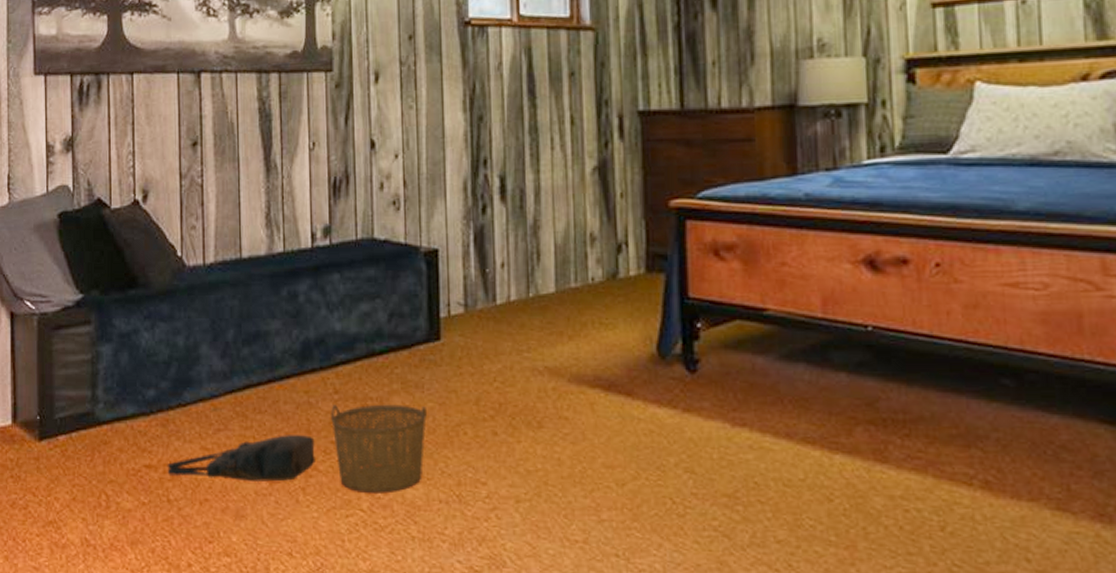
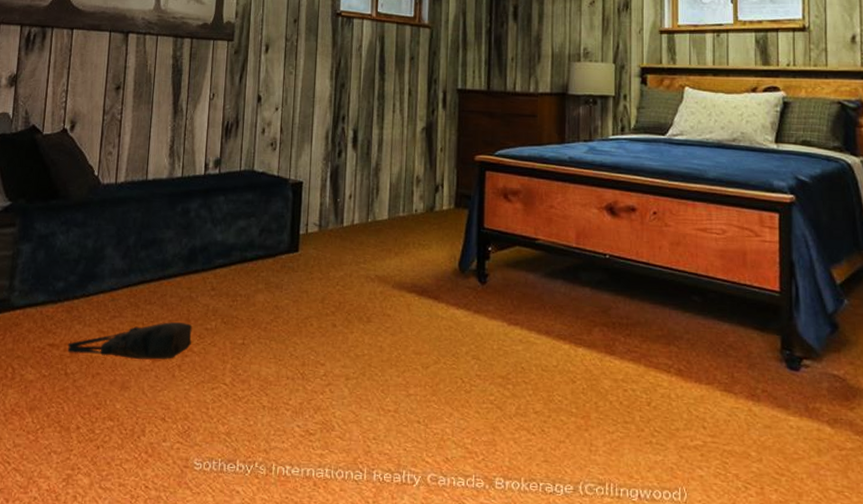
basket: present [331,404,427,494] -> none [207,299,283,371]

